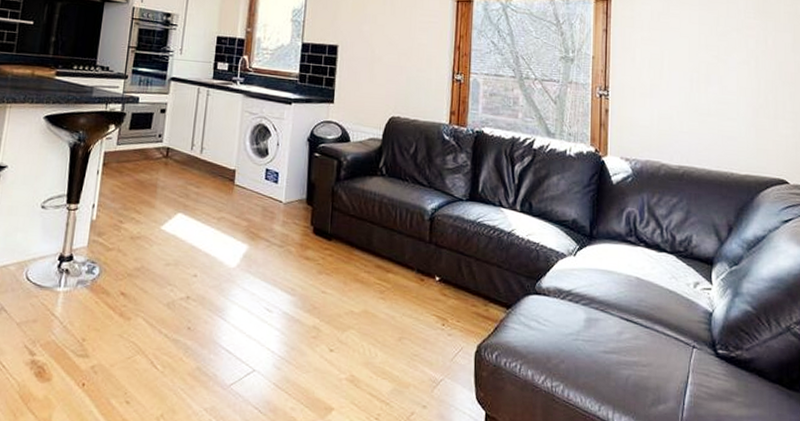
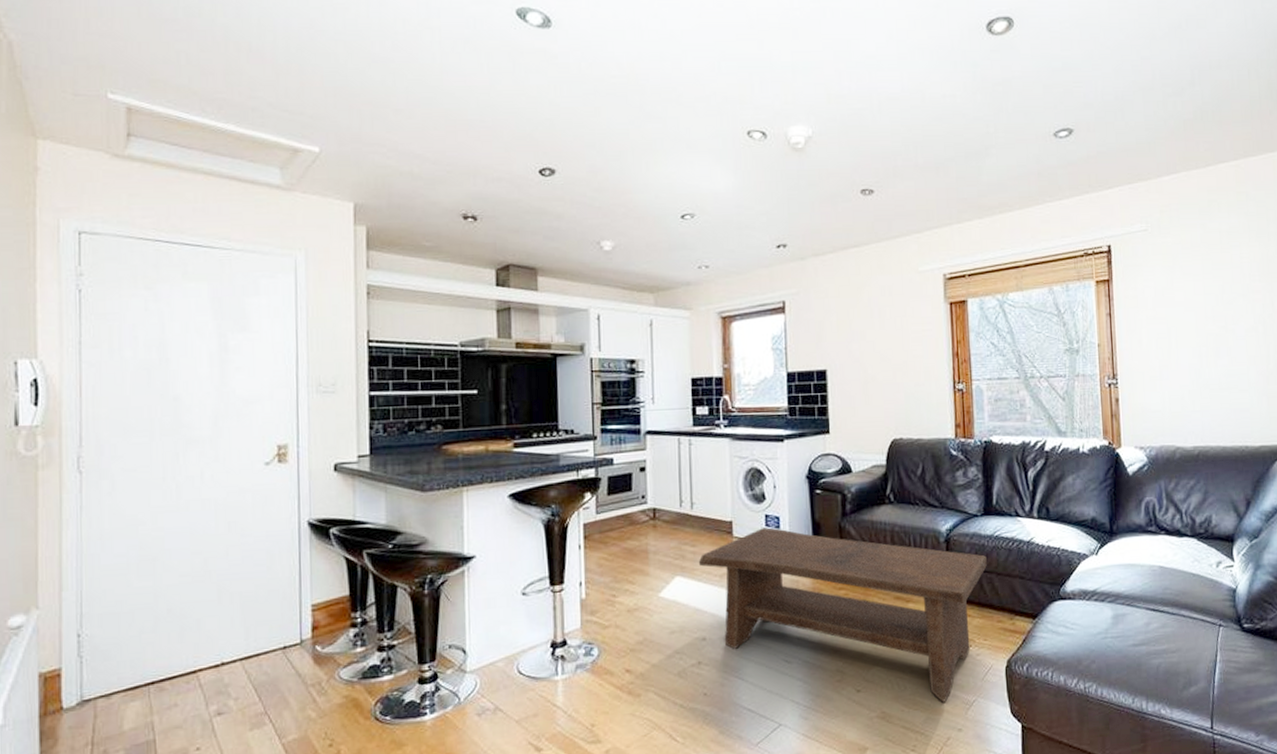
coffee table: none [200,180,467,376] -> present [698,527,987,702]

